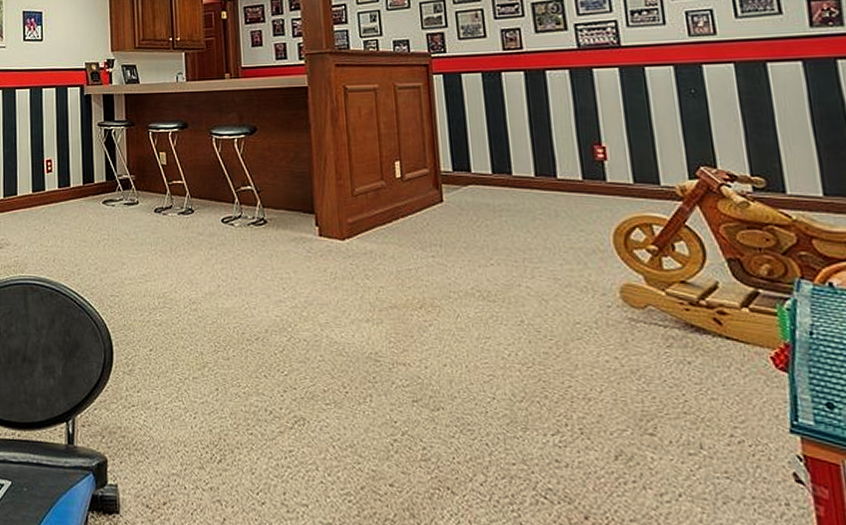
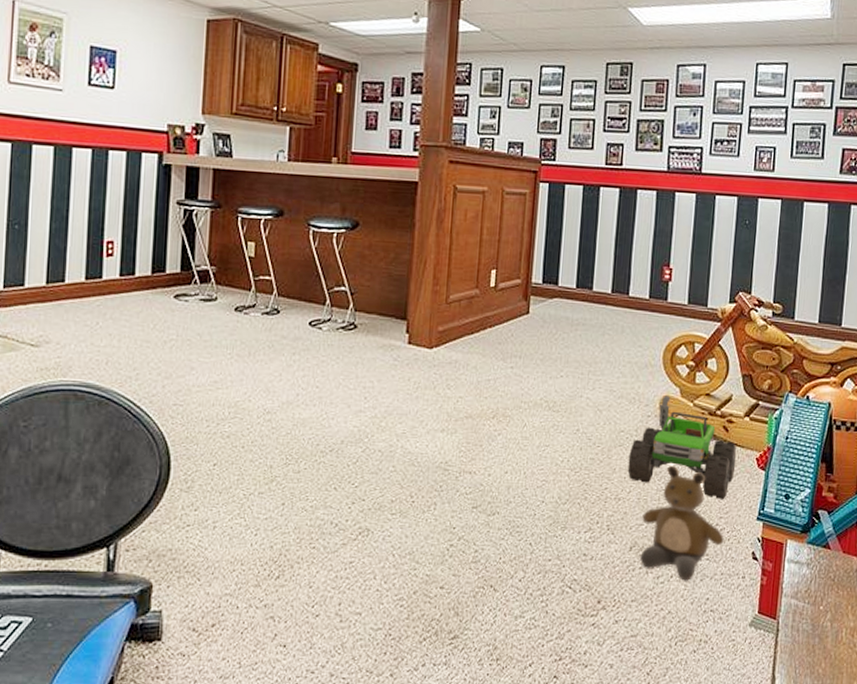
toy truck: none [591,284,743,405] -> present [627,395,736,499]
bear: none [624,363,747,502] -> present [640,466,724,581]

